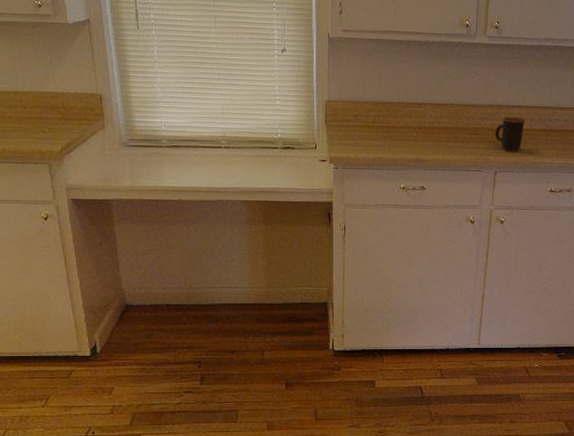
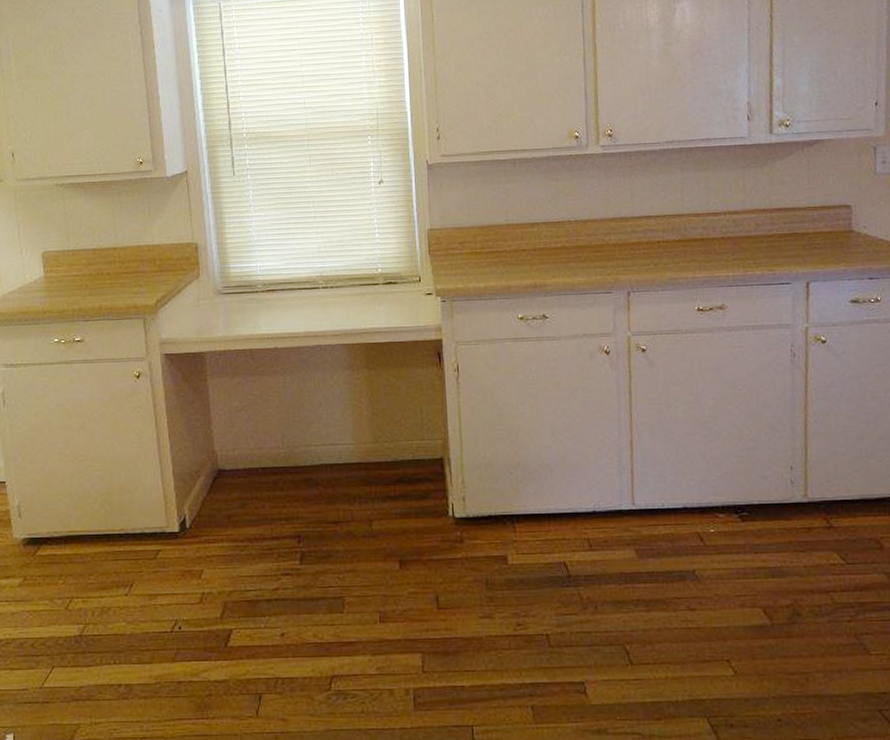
mug: present [495,117,526,152] -> none [622,229,657,268]

